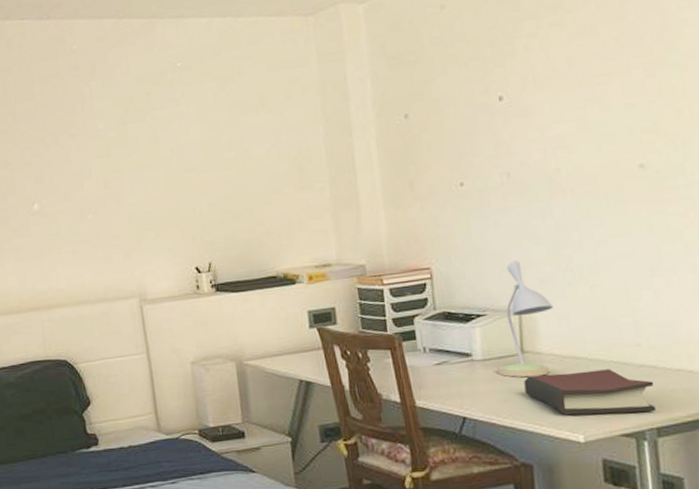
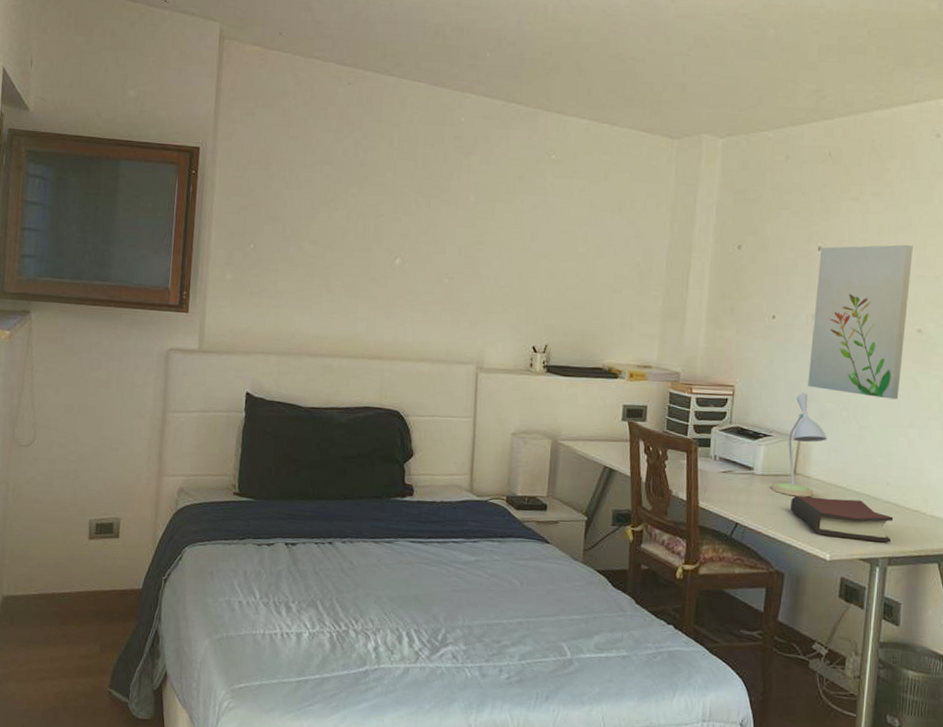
wall art: none [502,72,632,254] -> present [808,245,913,400]

